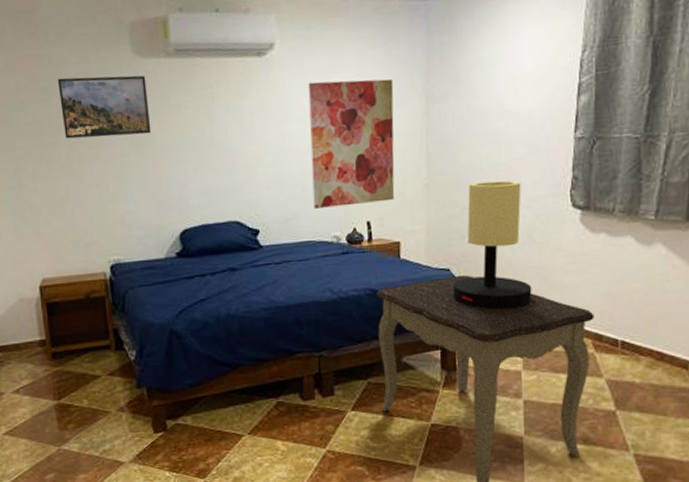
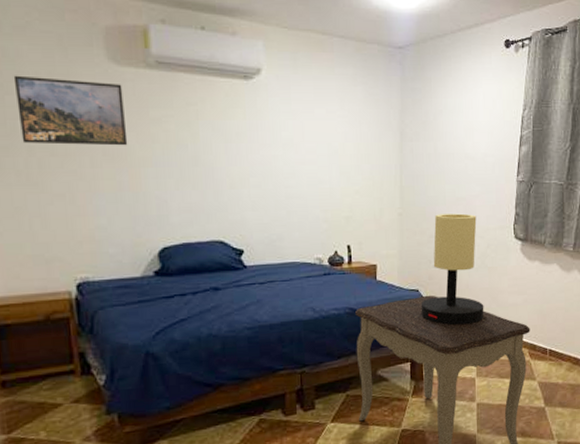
wall art: present [307,78,395,208] -> none [293,110,373,231]

